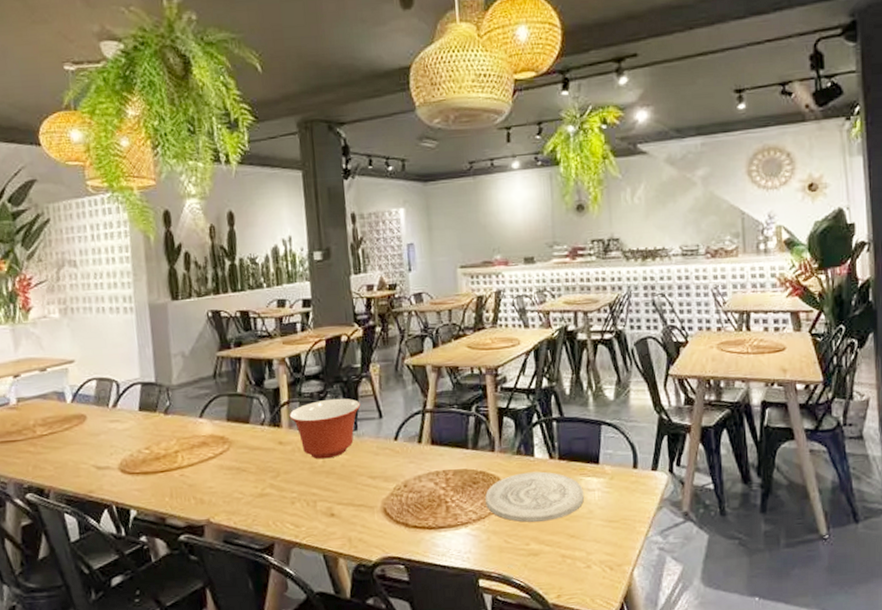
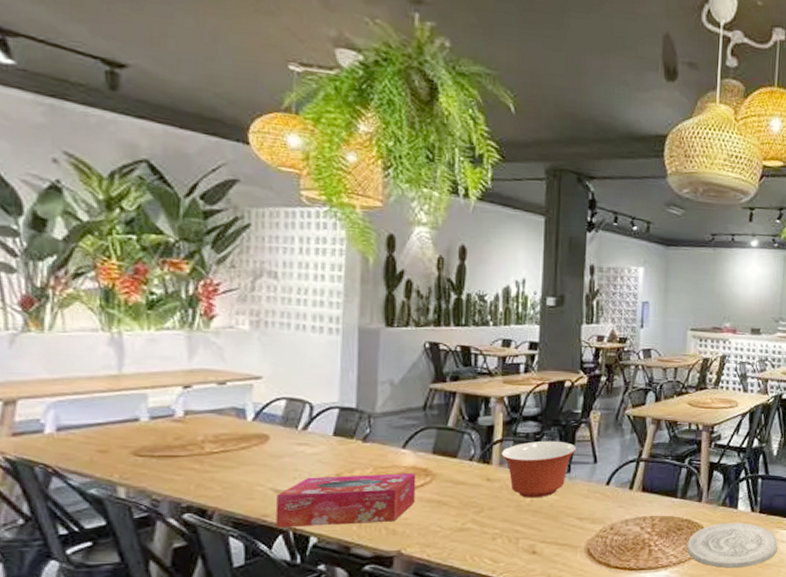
tissue box: none [98,441,217,502] -> present [275,473,416,528]

